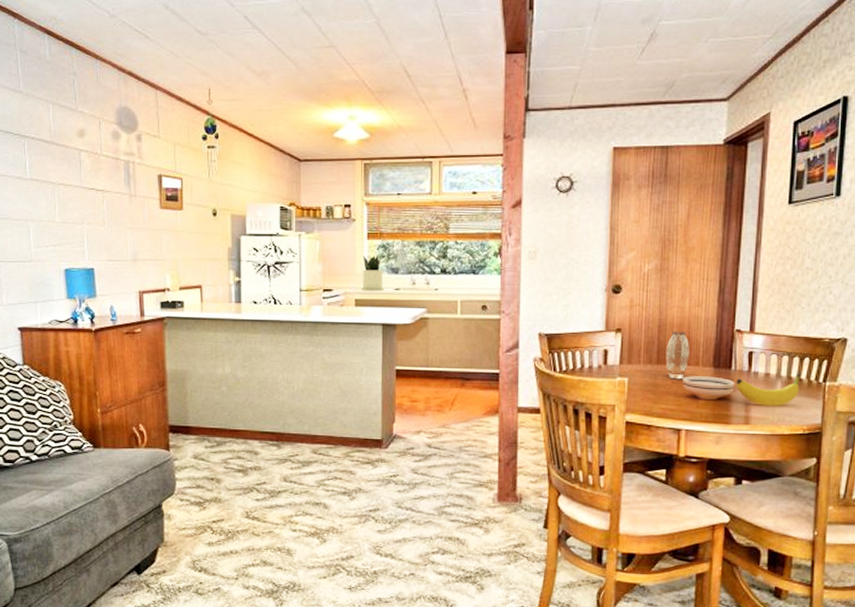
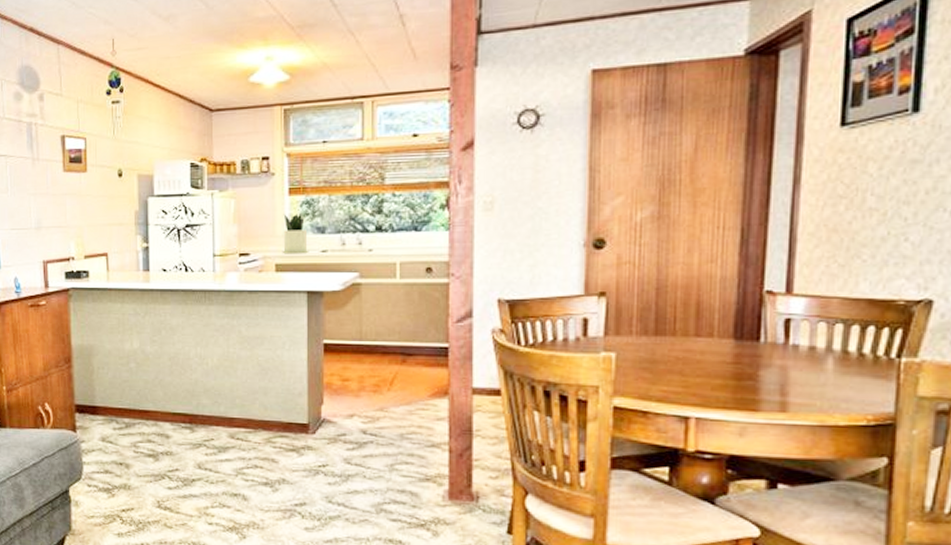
vase: present [665,331,690,380] -> none [666,293,700,355]
bowl: present [682,376,736,400] -> none [689,350,766,380]
fruit: present [737,373,801,406] -> none [768,346,863,389]

